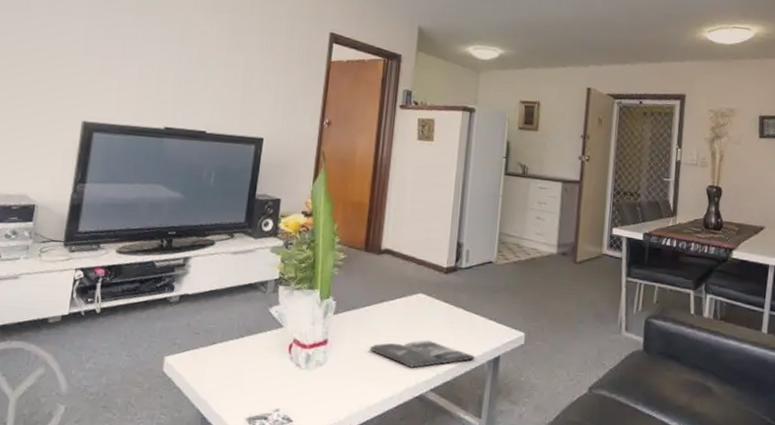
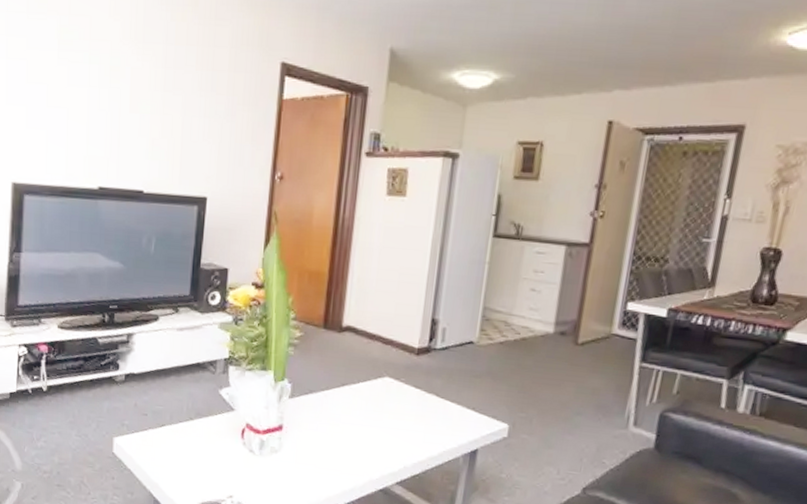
magazine: present [370,340,475,368] -> none [329,428,449,459]

